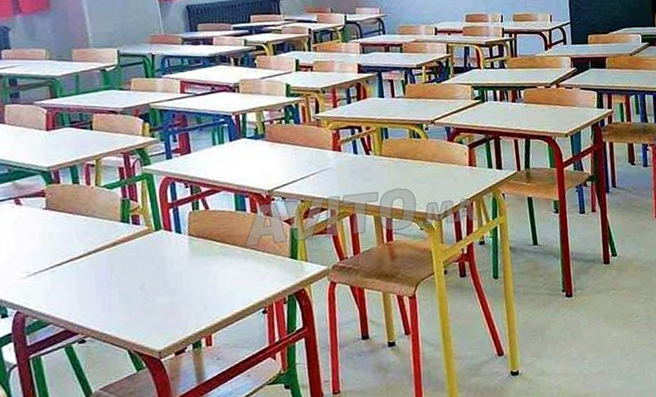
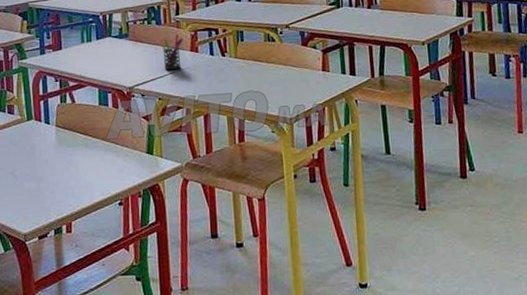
pen holder: none [298,133,325,171] -> present [159,34,183,70]

